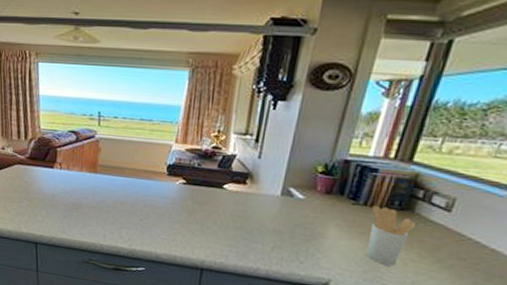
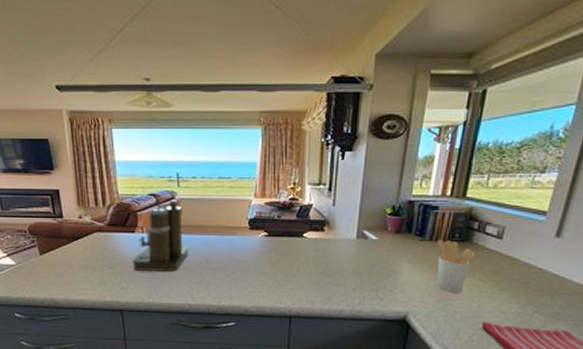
coffee maker: none [48,129,106,211] -> present [131,190,190,272]

